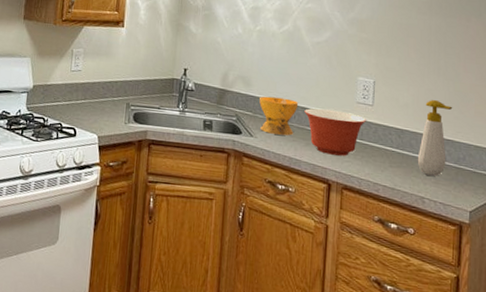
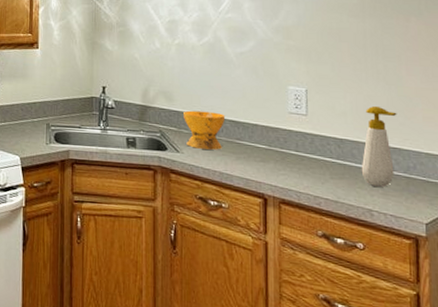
mixing bowl: present [304,108,367,156] -> none [232,120,302,169]

